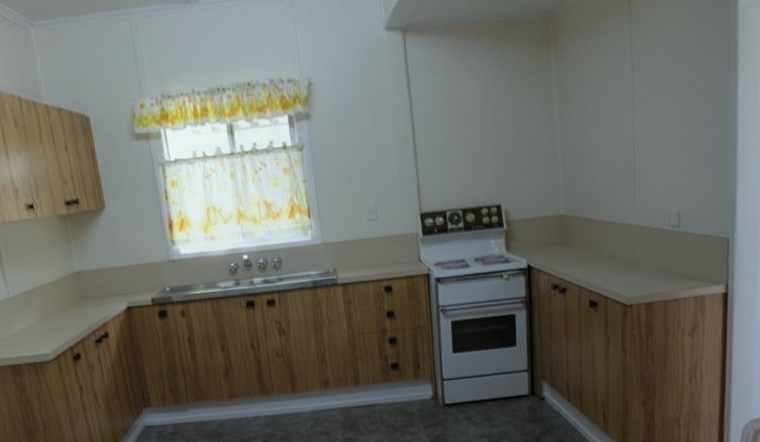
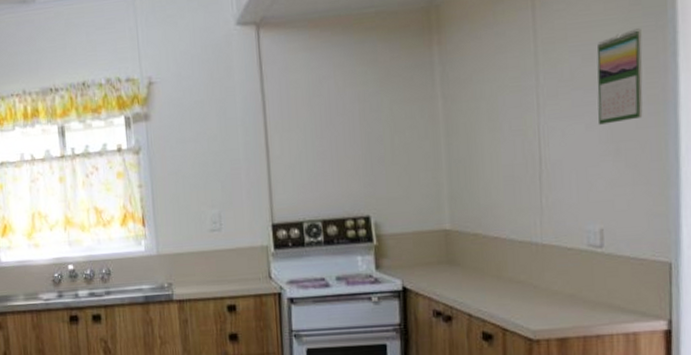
calendar: none [678,41,712,124] -> present [596,28,643,125]

